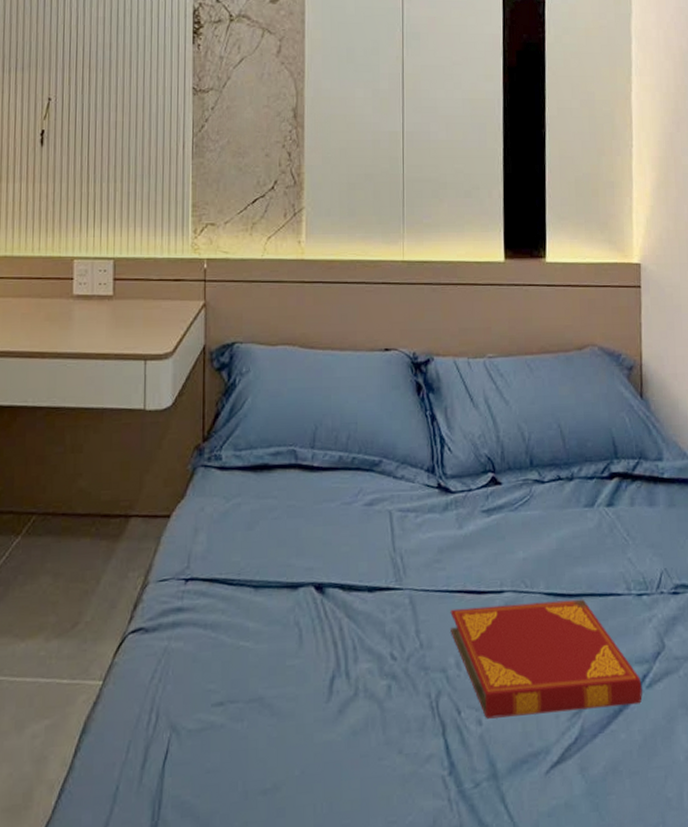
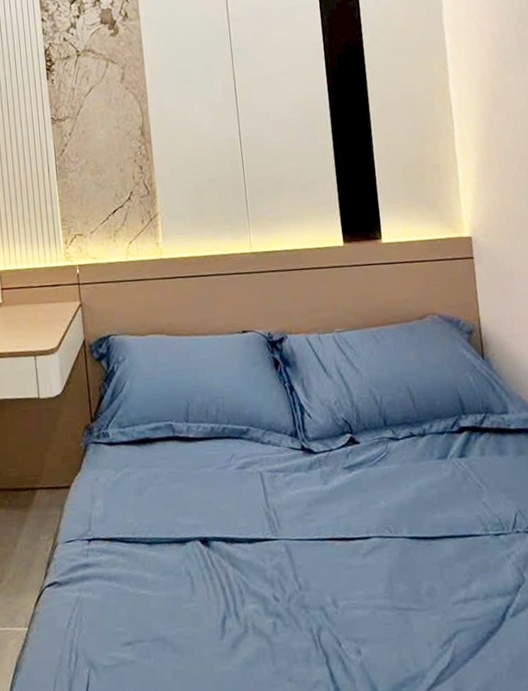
hardback book: present [450,599,642,719] -> none [323,541,508,649]

